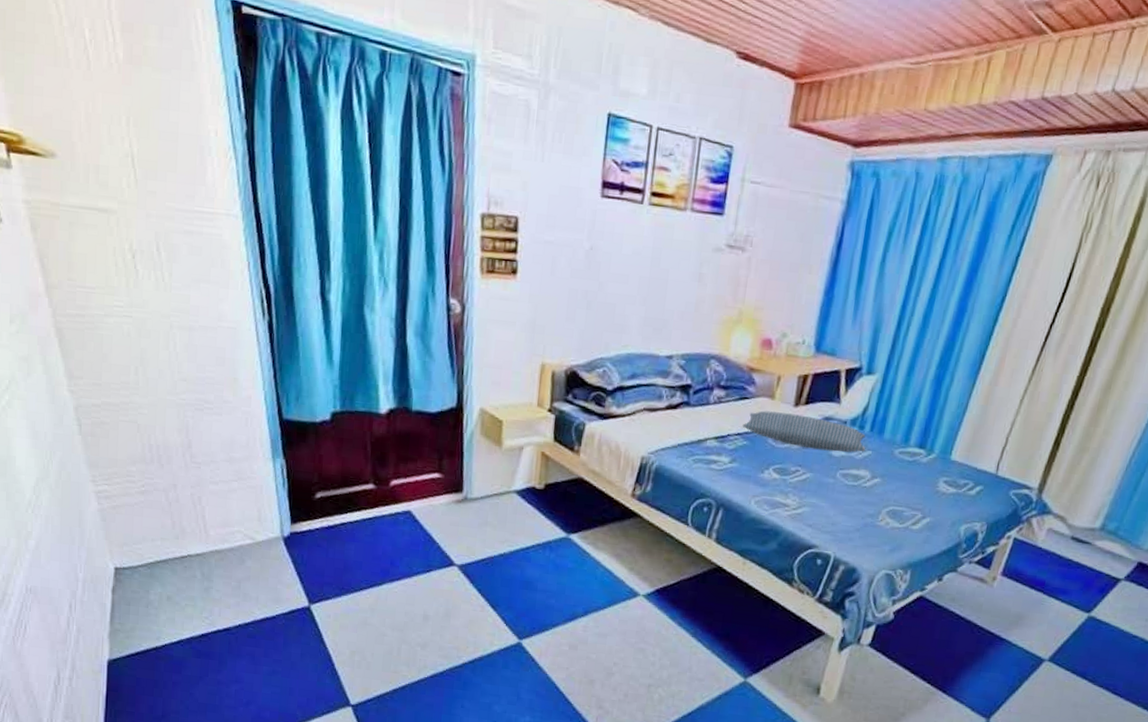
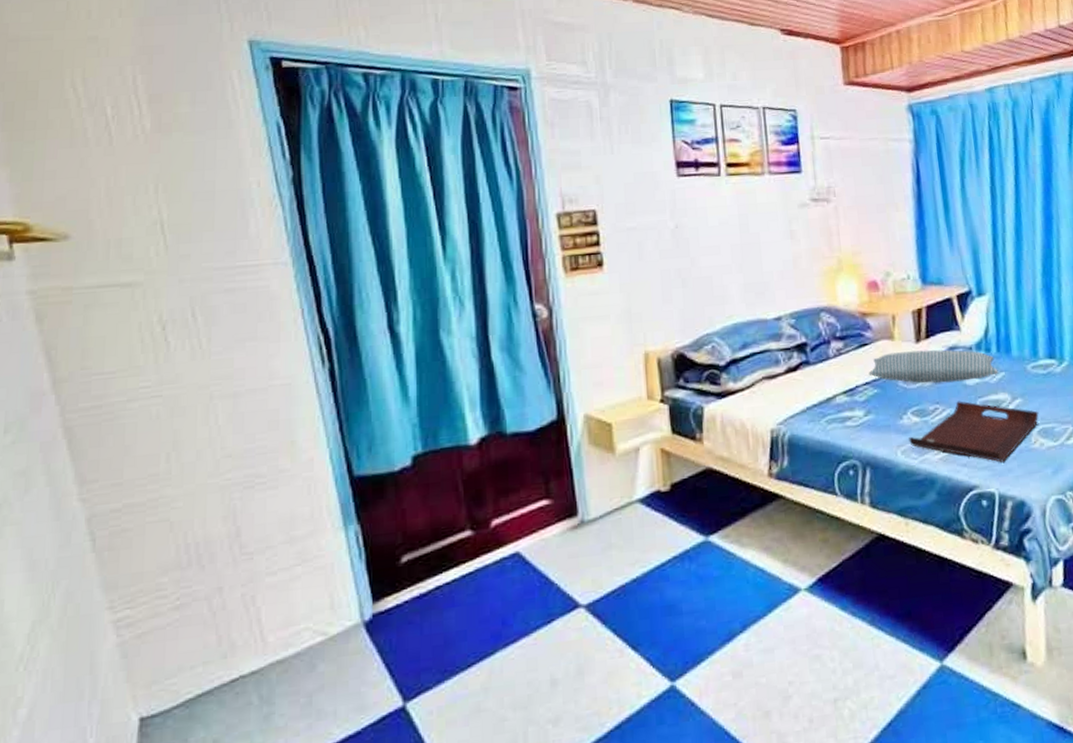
serving tray: none [764,468,893,531] -> present [909,401,1039,463]

